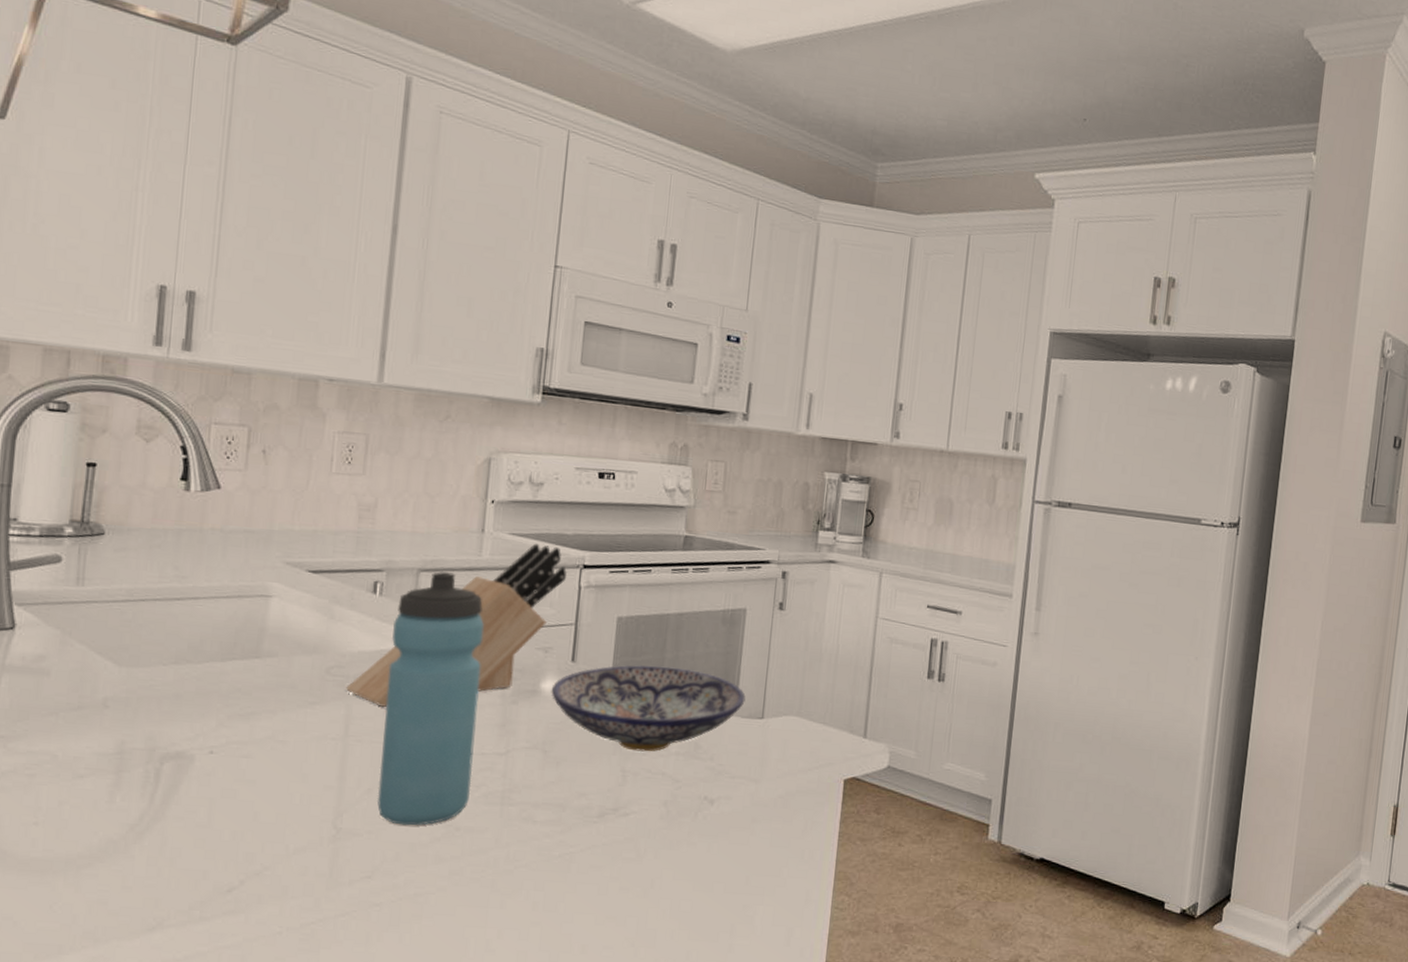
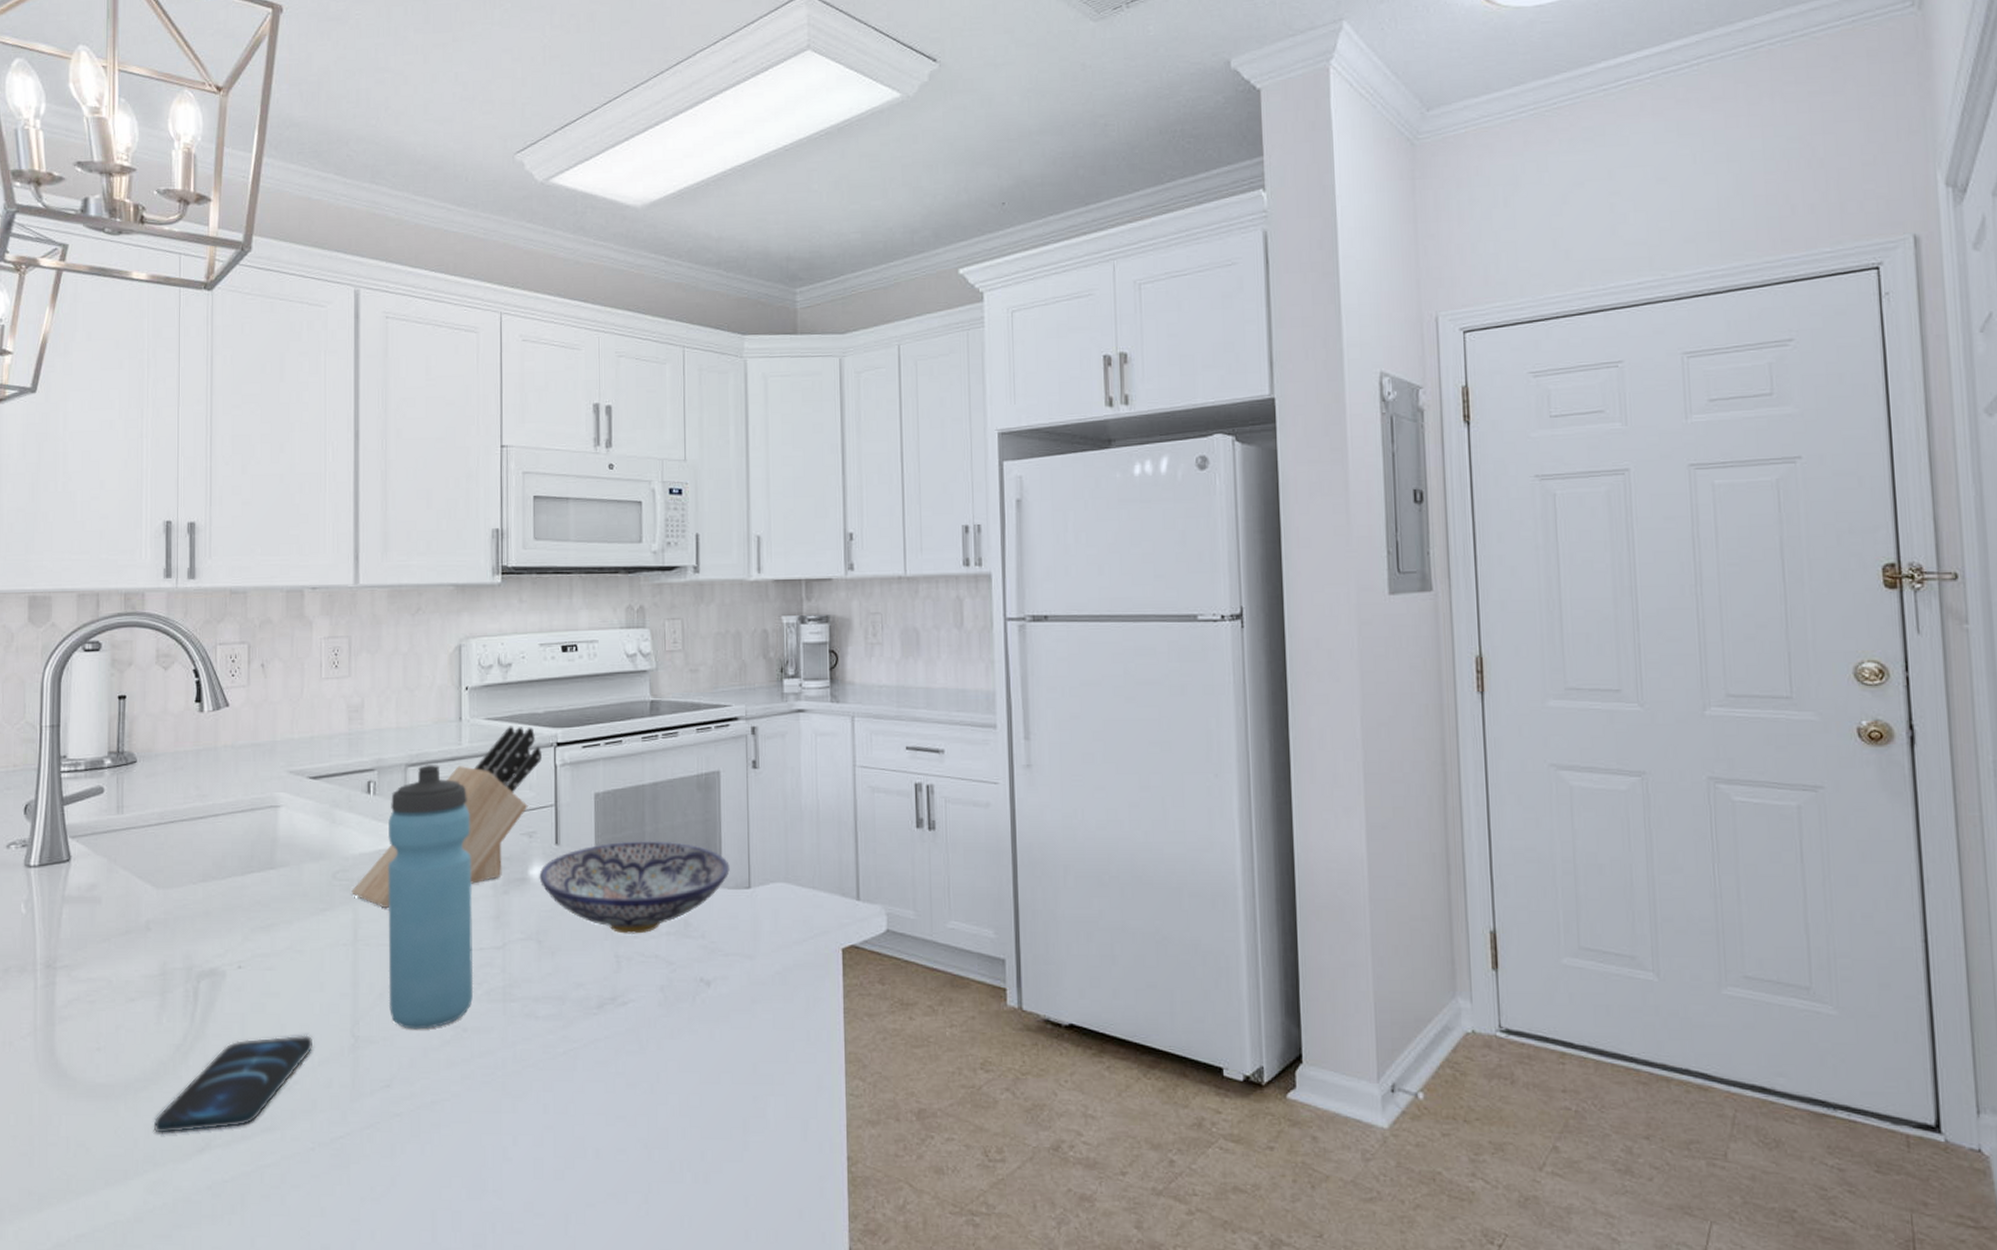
smartphone: none [98,823,290,911] -> present [154,1035,314,1133]

